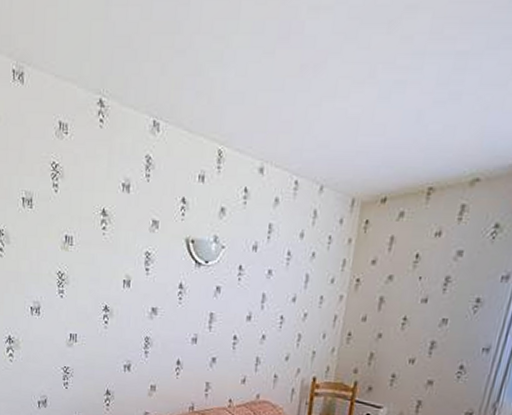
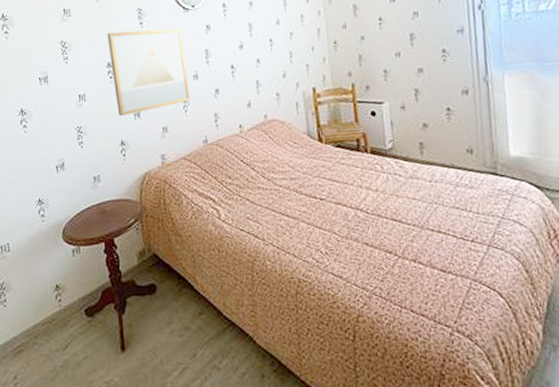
wall art: none [107,273,189,366] -> present [107,28,191,117]

